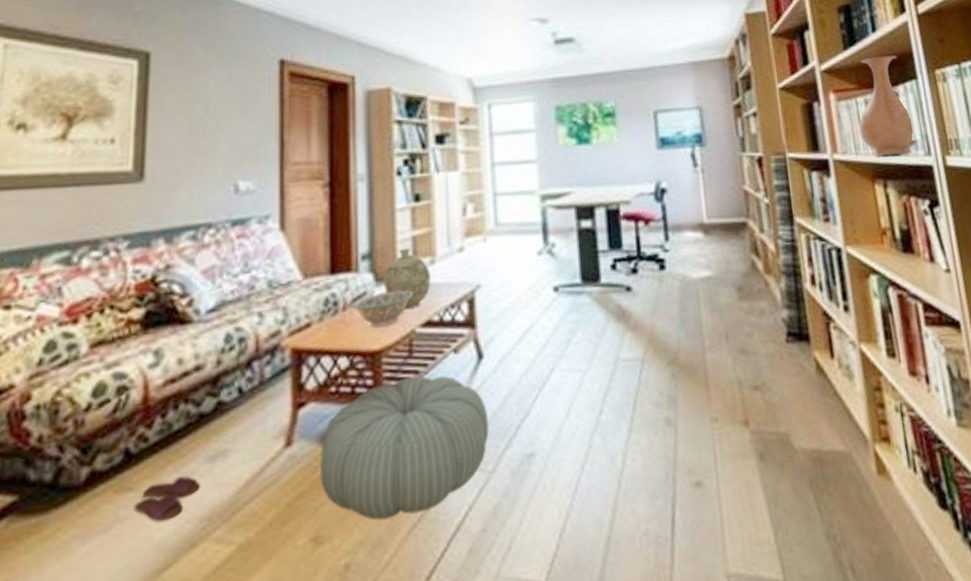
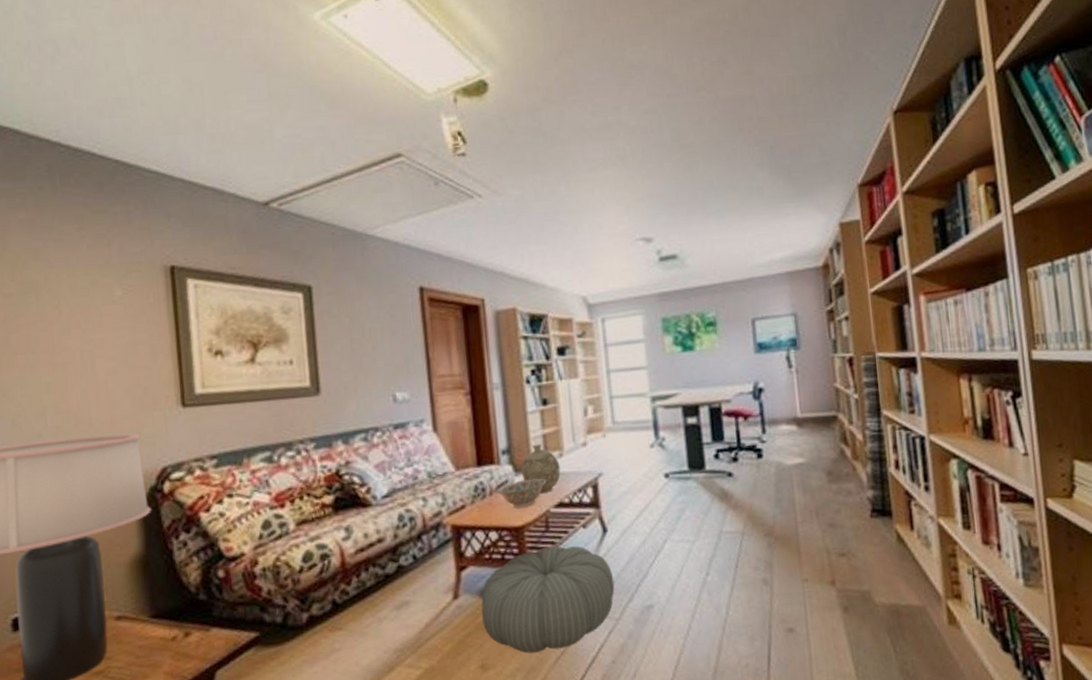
slippers: present [134,476,201,522] -> none [344,620,392,652]
vase: present [859,55,920,156] -> none [947,256,1007,352]

